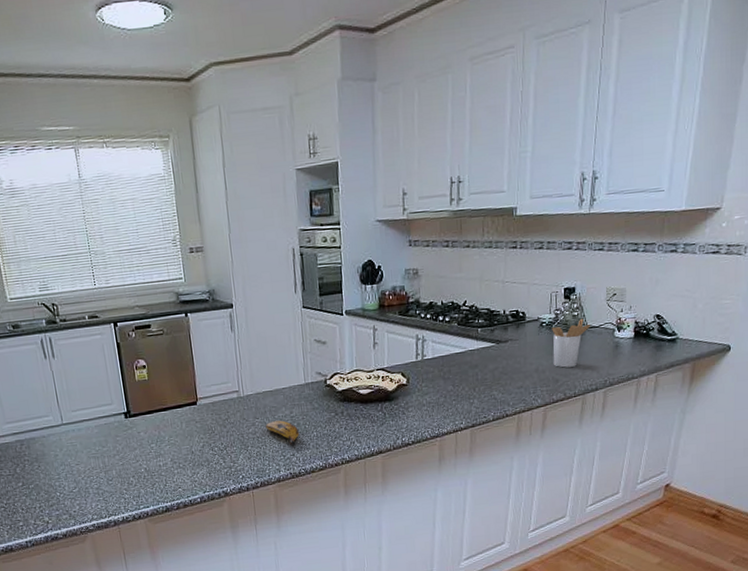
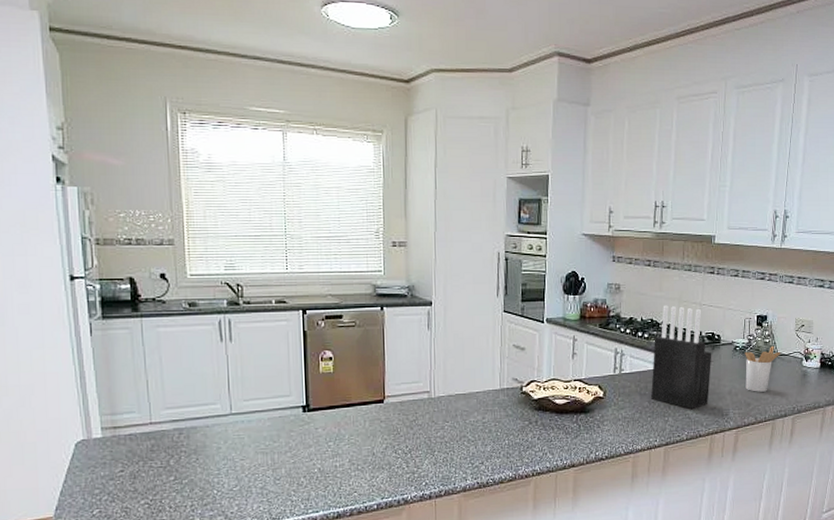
banana: present [265,420,300,446] -> none [455,426,491,454]
knife block: none [454,286,517,390] -> present [650,305,712,409]

